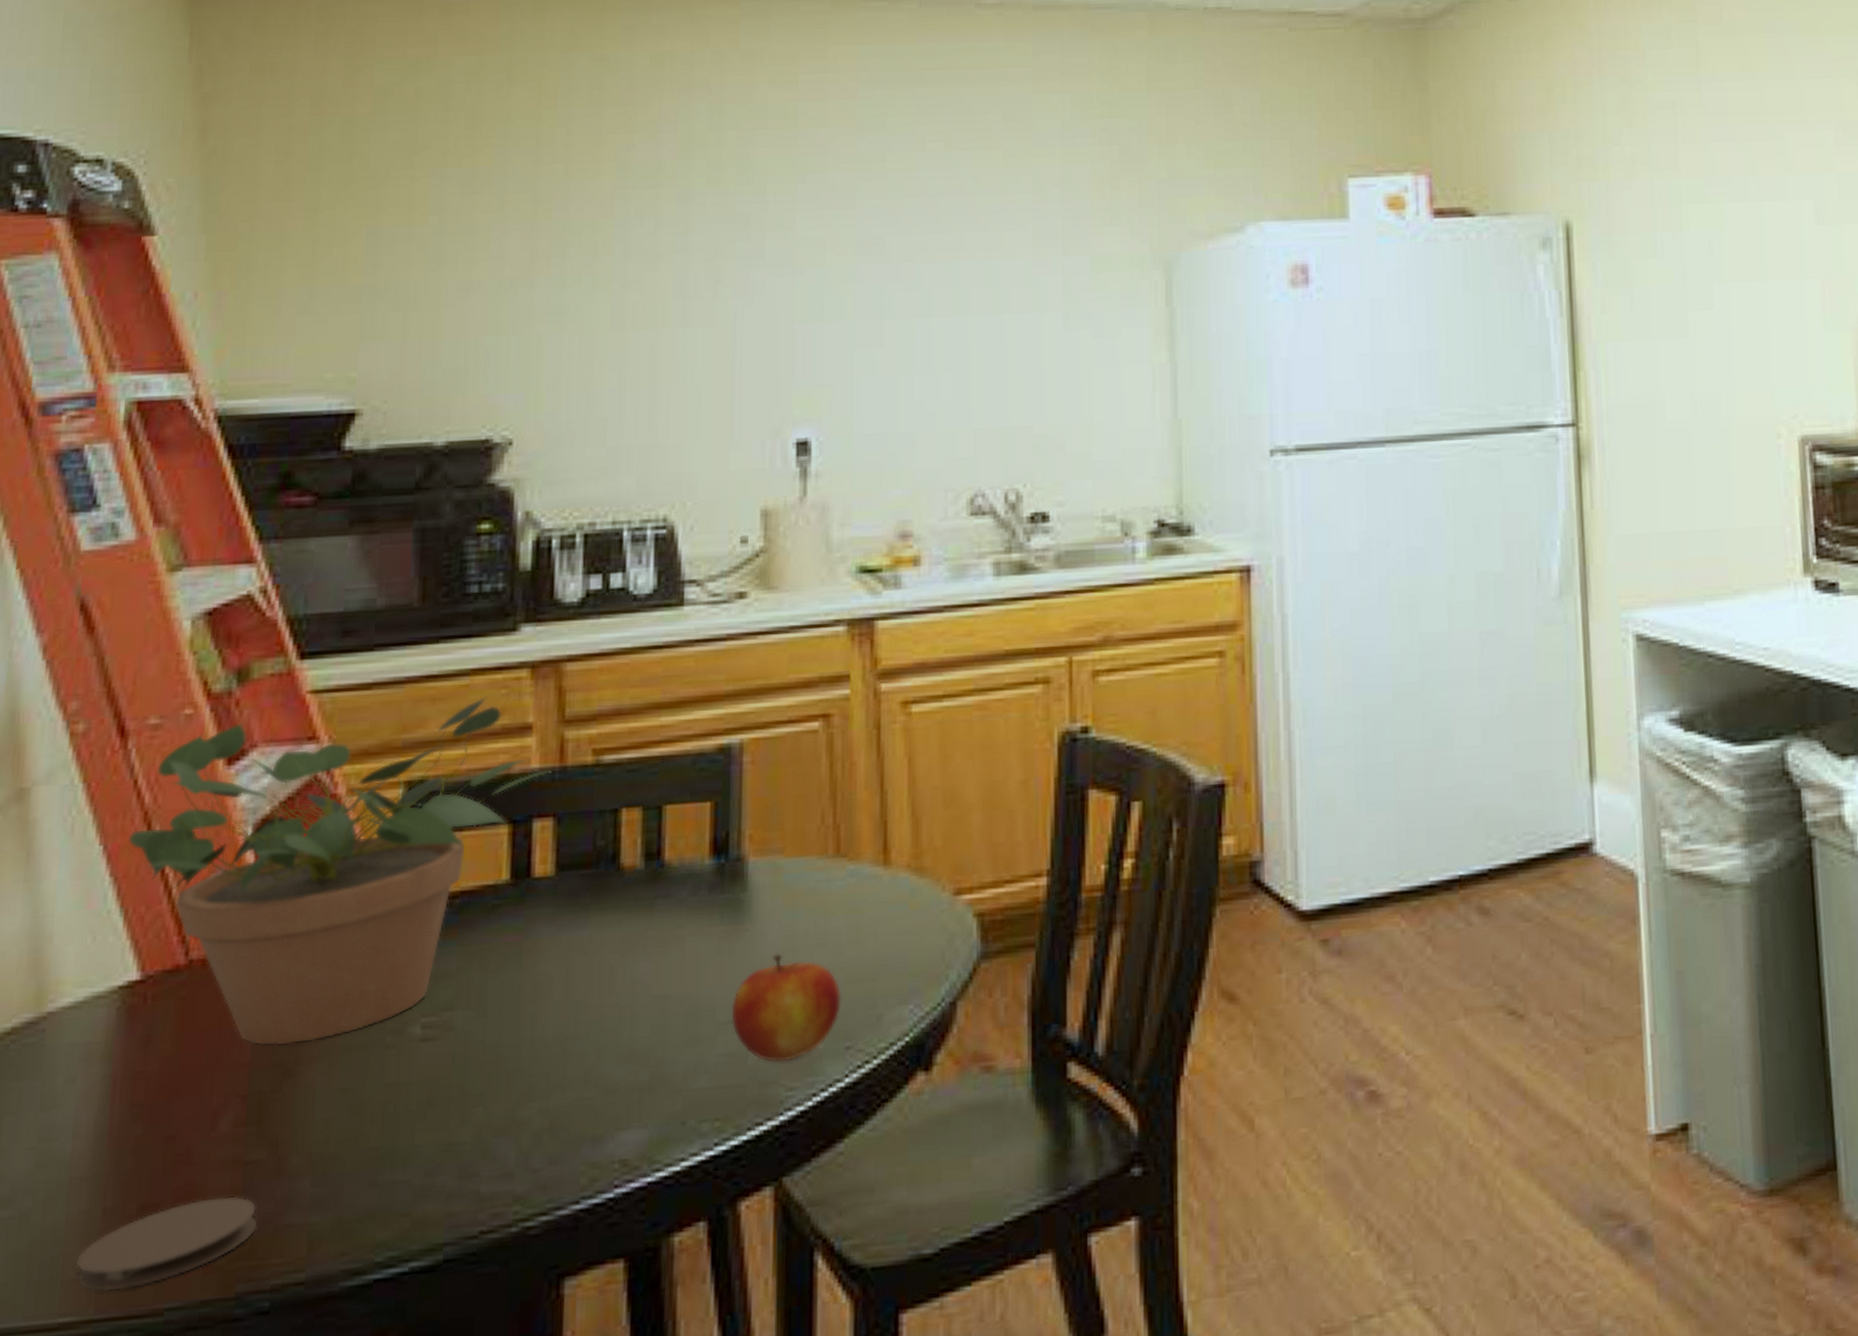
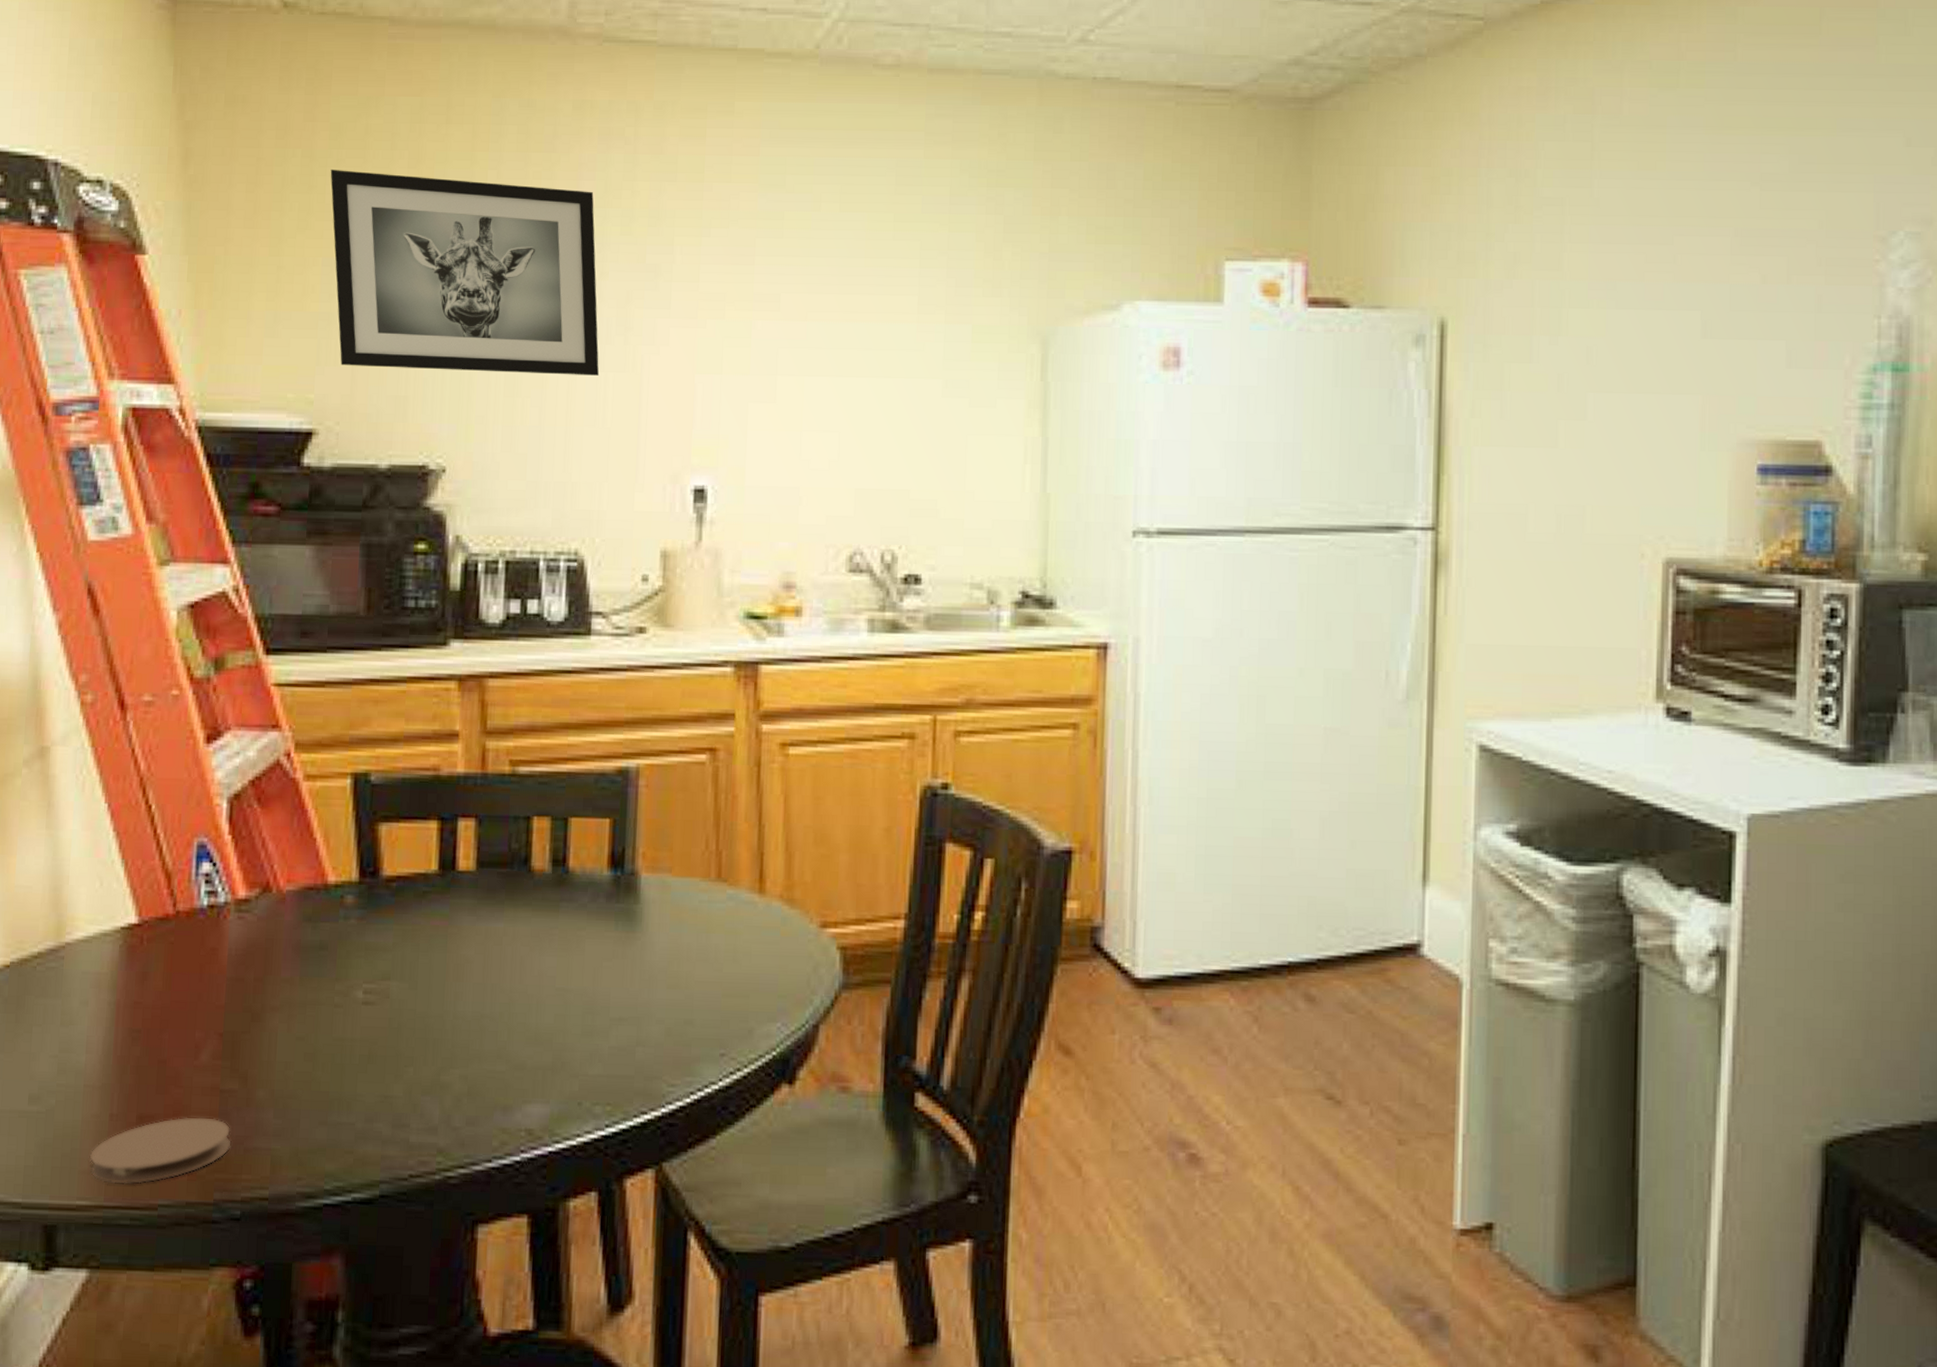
potted plant: present [127,697,552,1046] -> none [127,703,474,994]
wall art: none [374,134,687,340] -> present [330,169,600,376]
apple: present [731,954,841,1063] -> none [622,963,718,1061]

